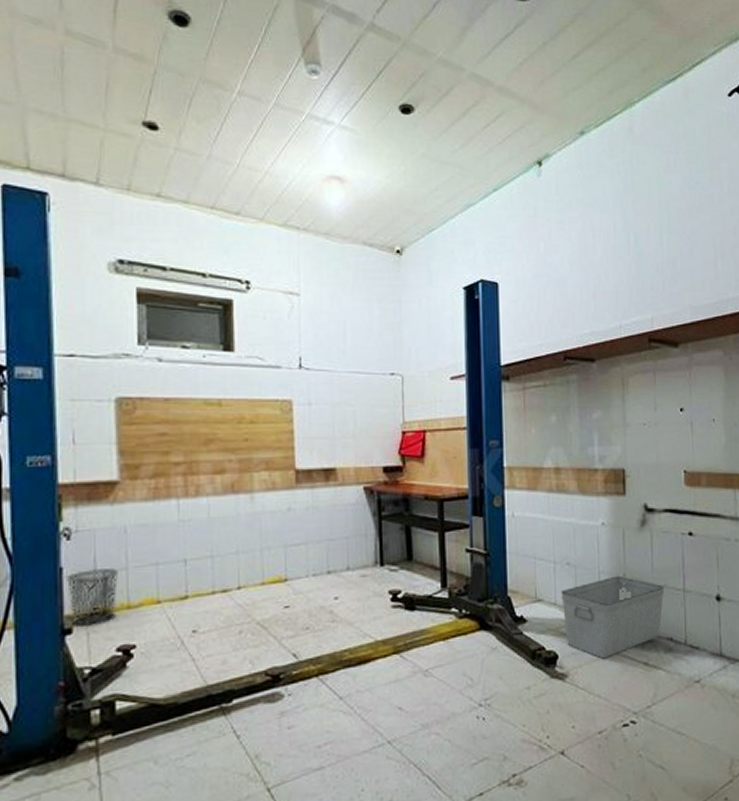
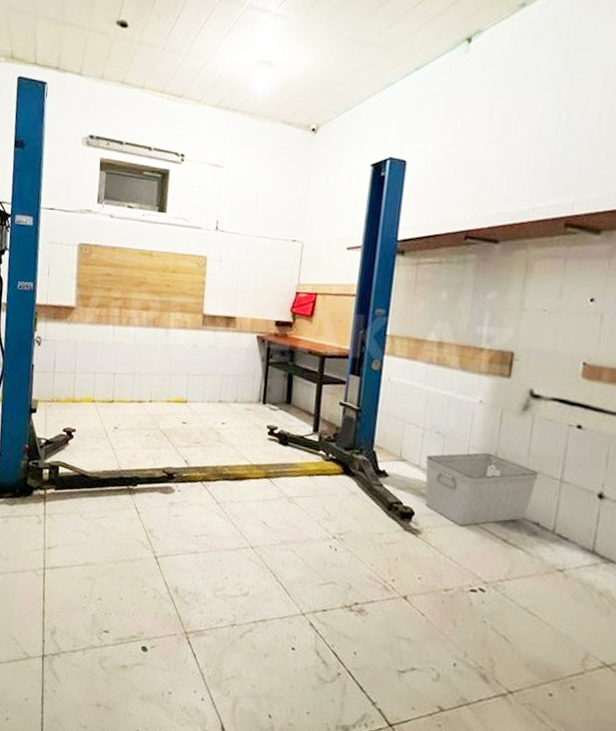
waste bin: present [67,568,120,626] -> none [36,369,70,410]

